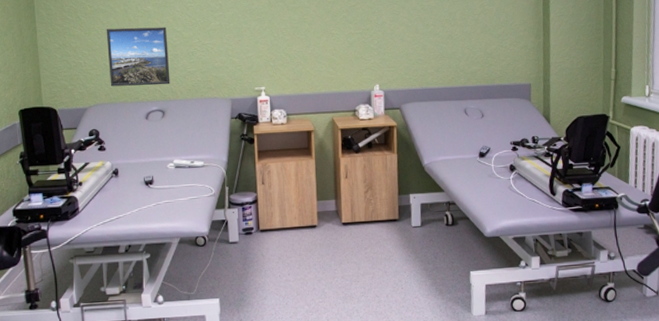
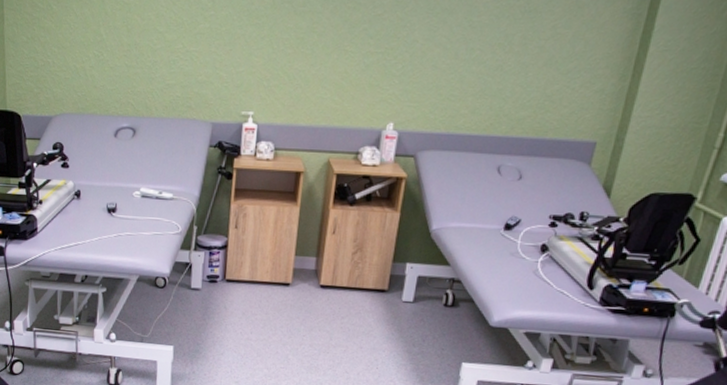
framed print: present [106,27,170,87] -> none [79,22,147,98]

